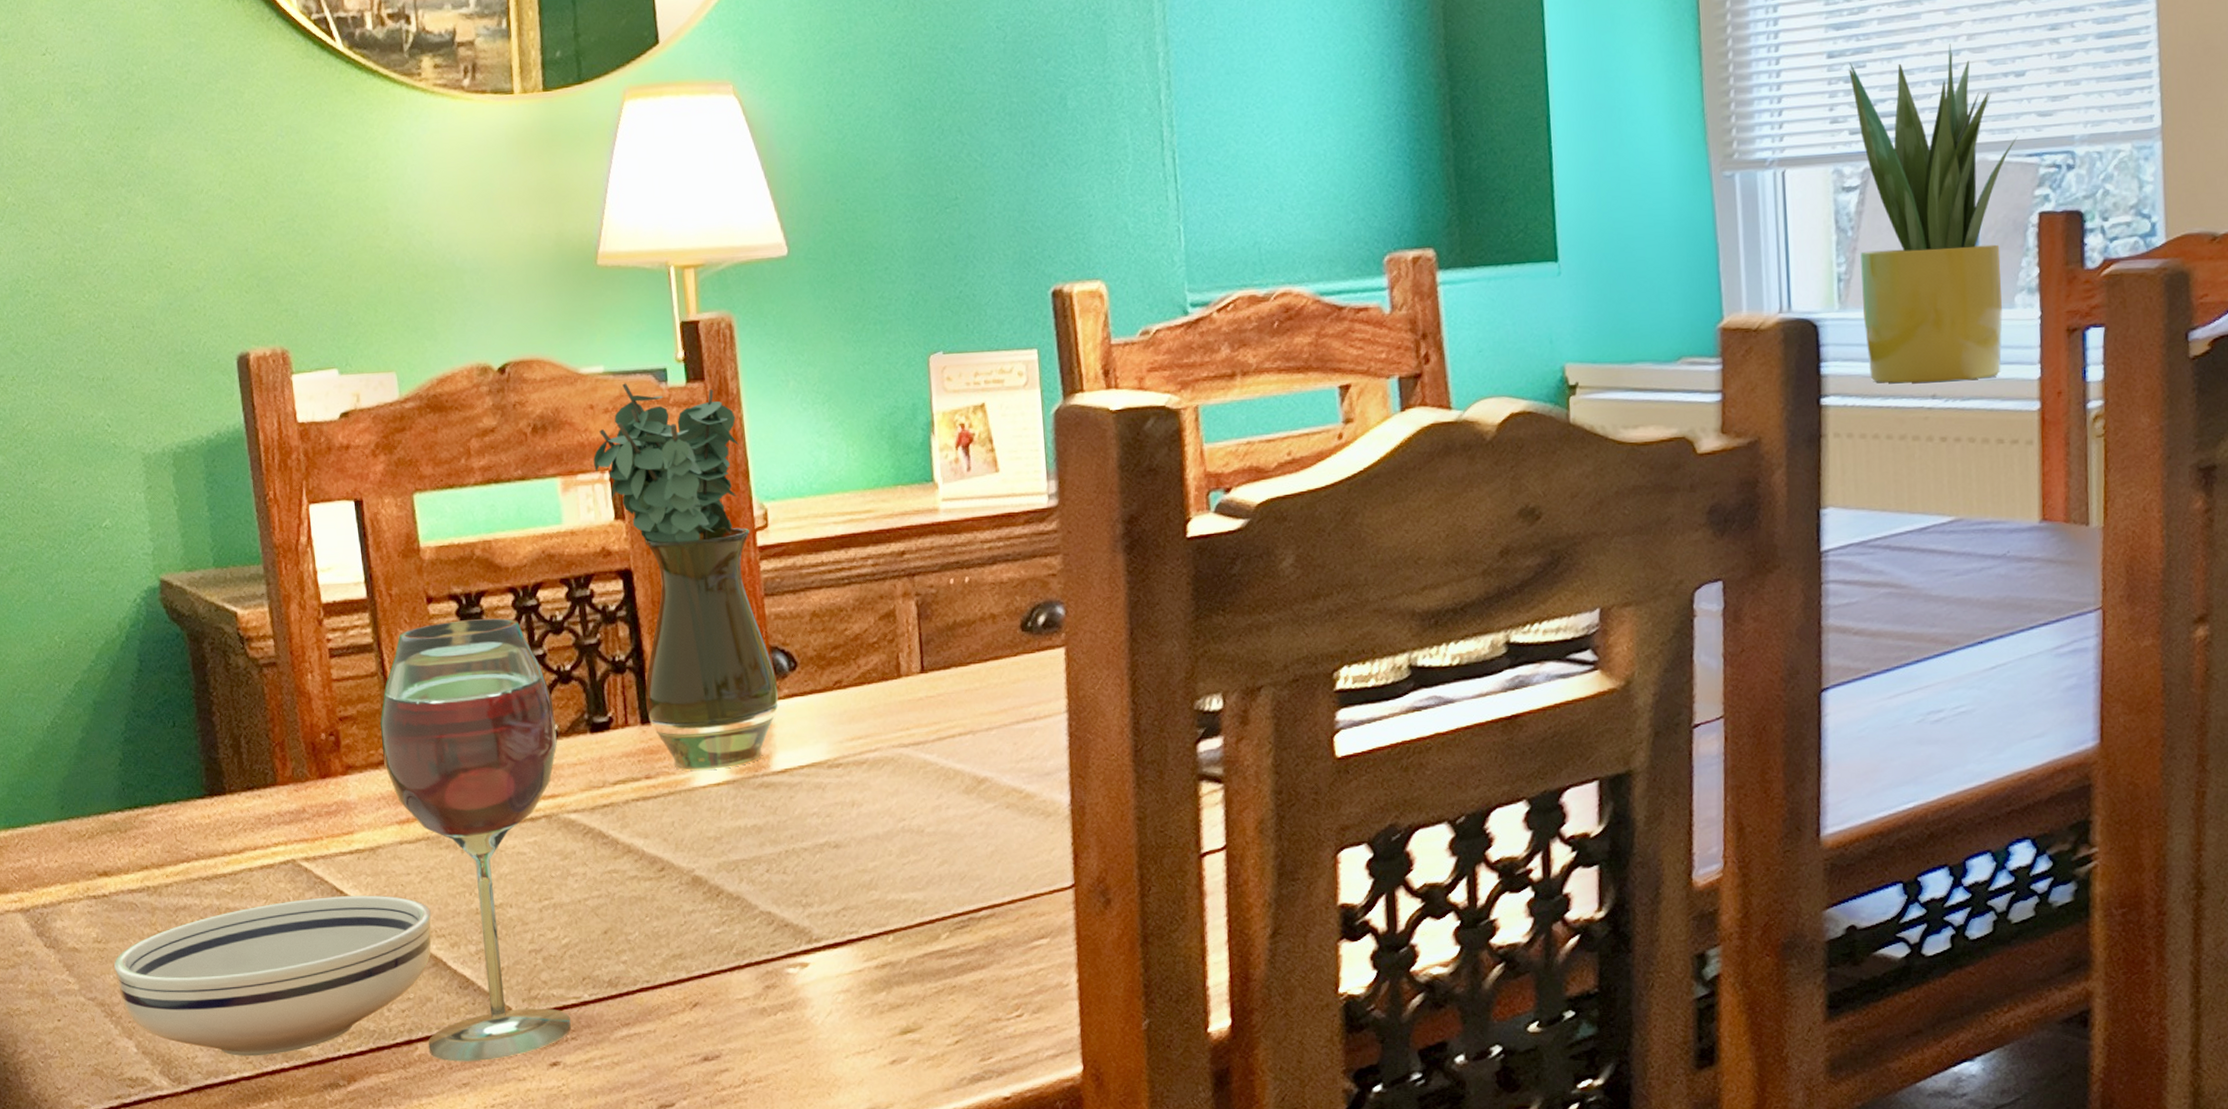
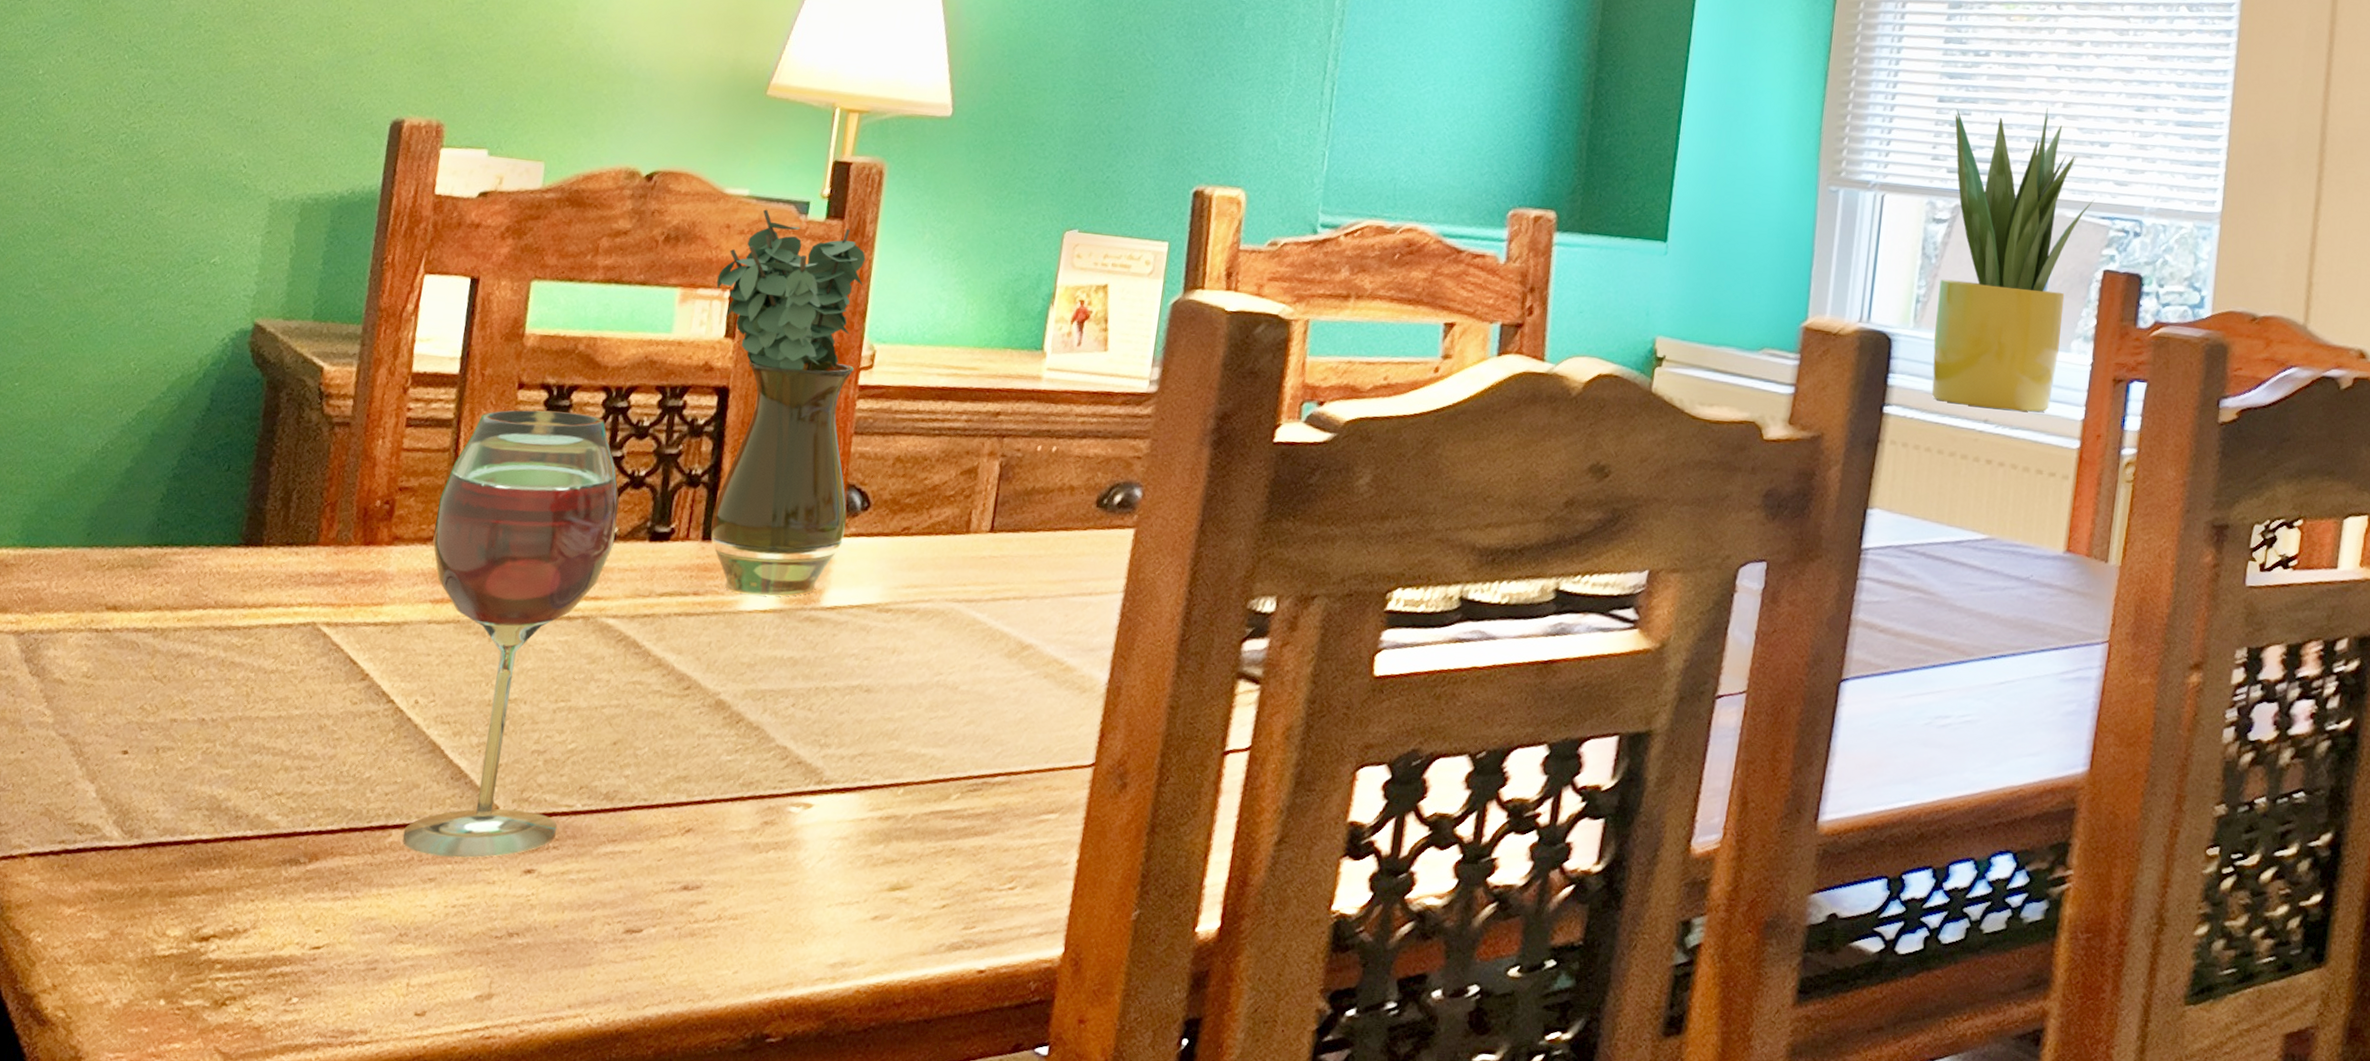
bowl: present [113,895,432,1057] -> none [94,664,442,821]

